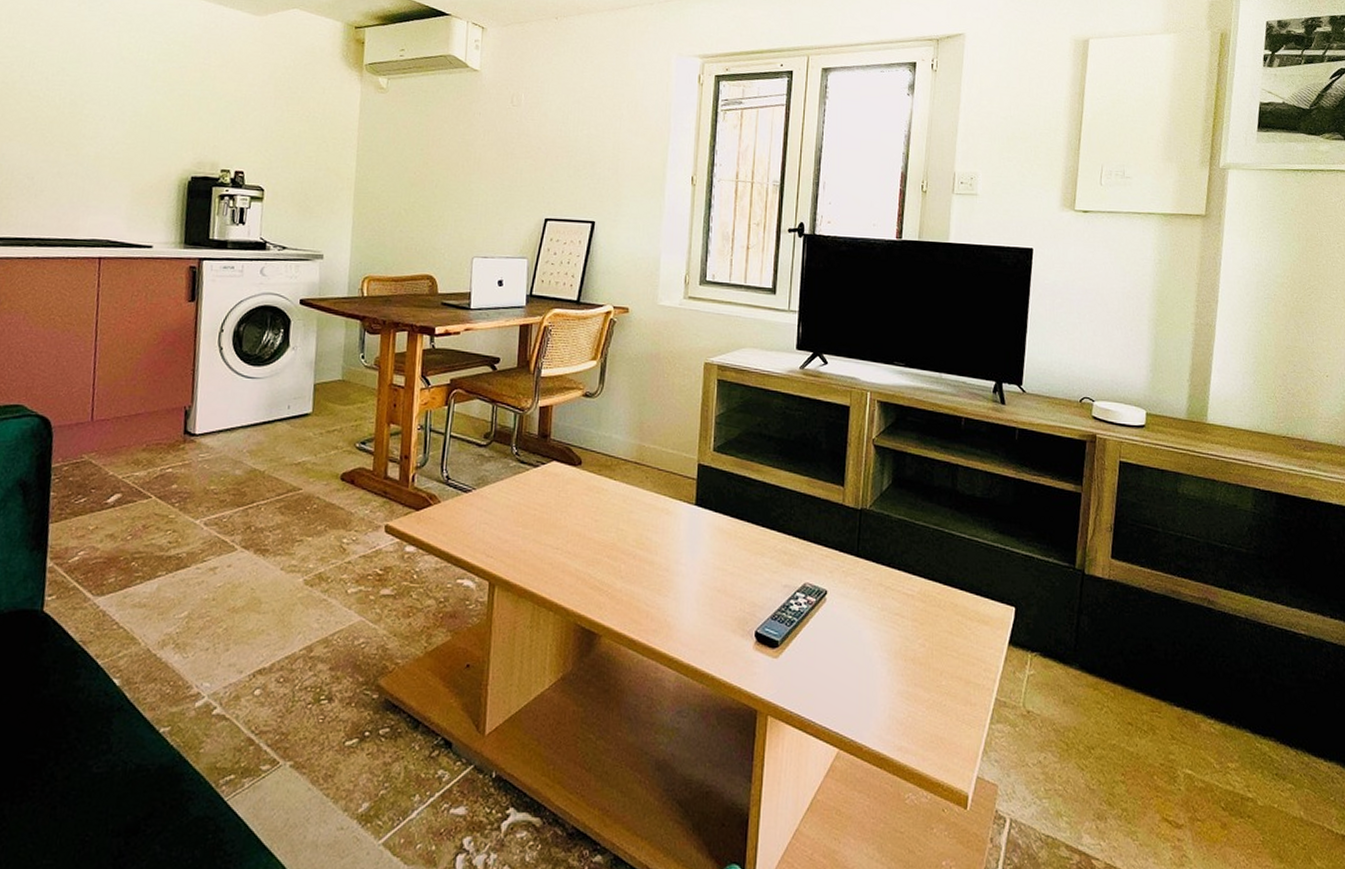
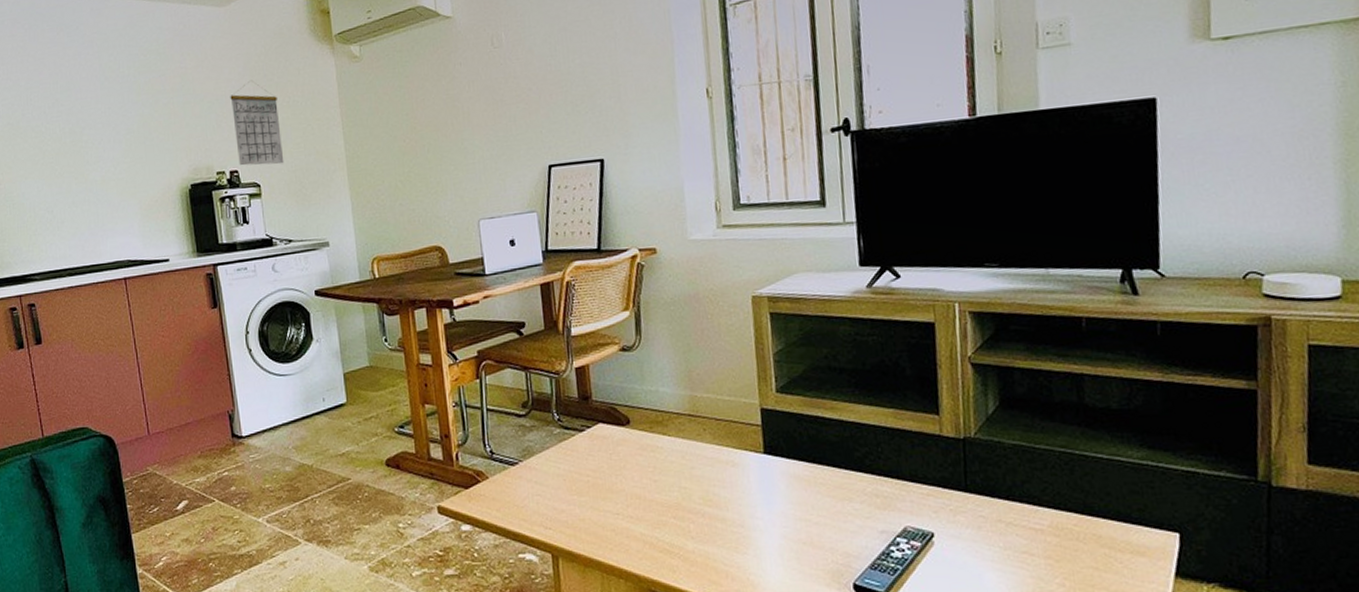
calendar: none [246,90,298,174] -> present [230,82,284,166]

